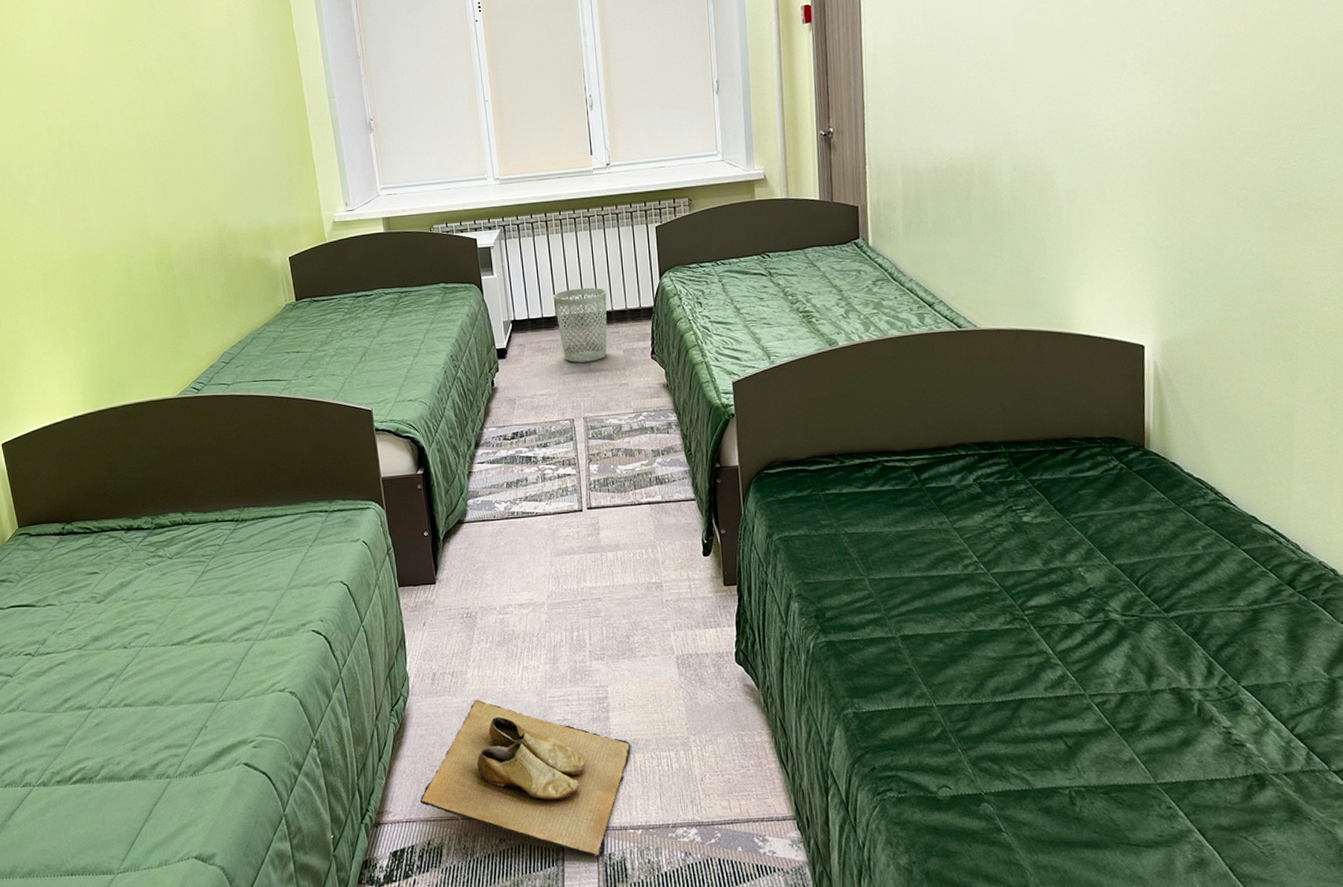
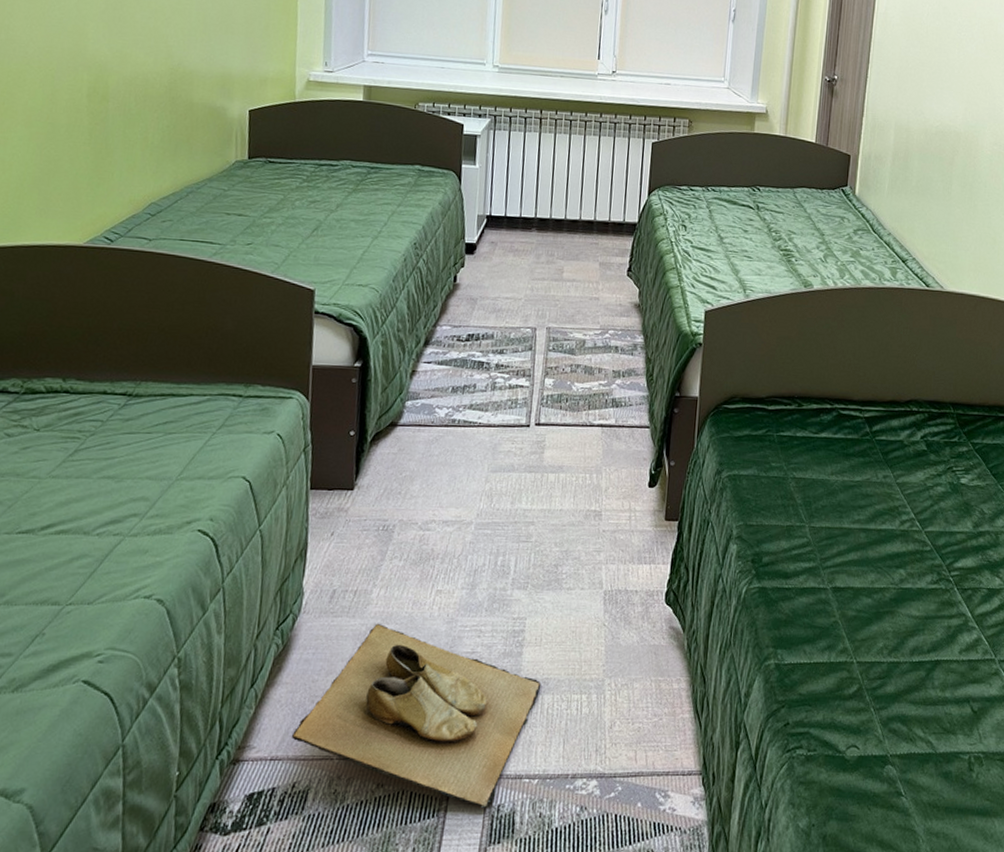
wastebasket: present [554,287,608,363] -> none [535,192,592,270]

